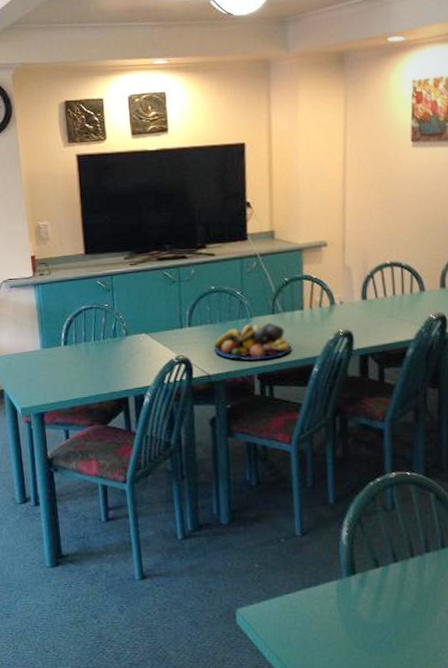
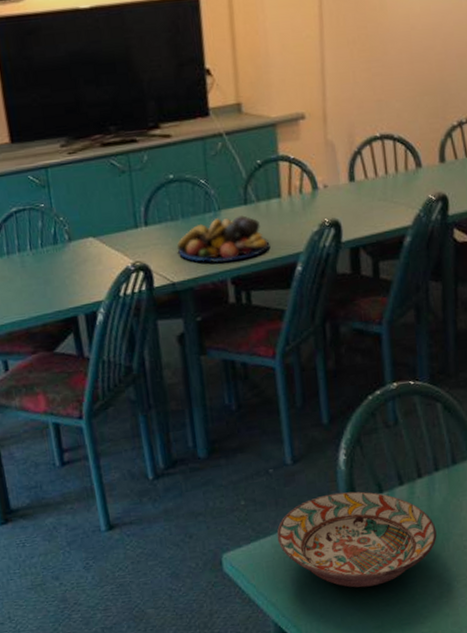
decorative bowl: none [284,564,425,650] -> present [276,491,437,588]

